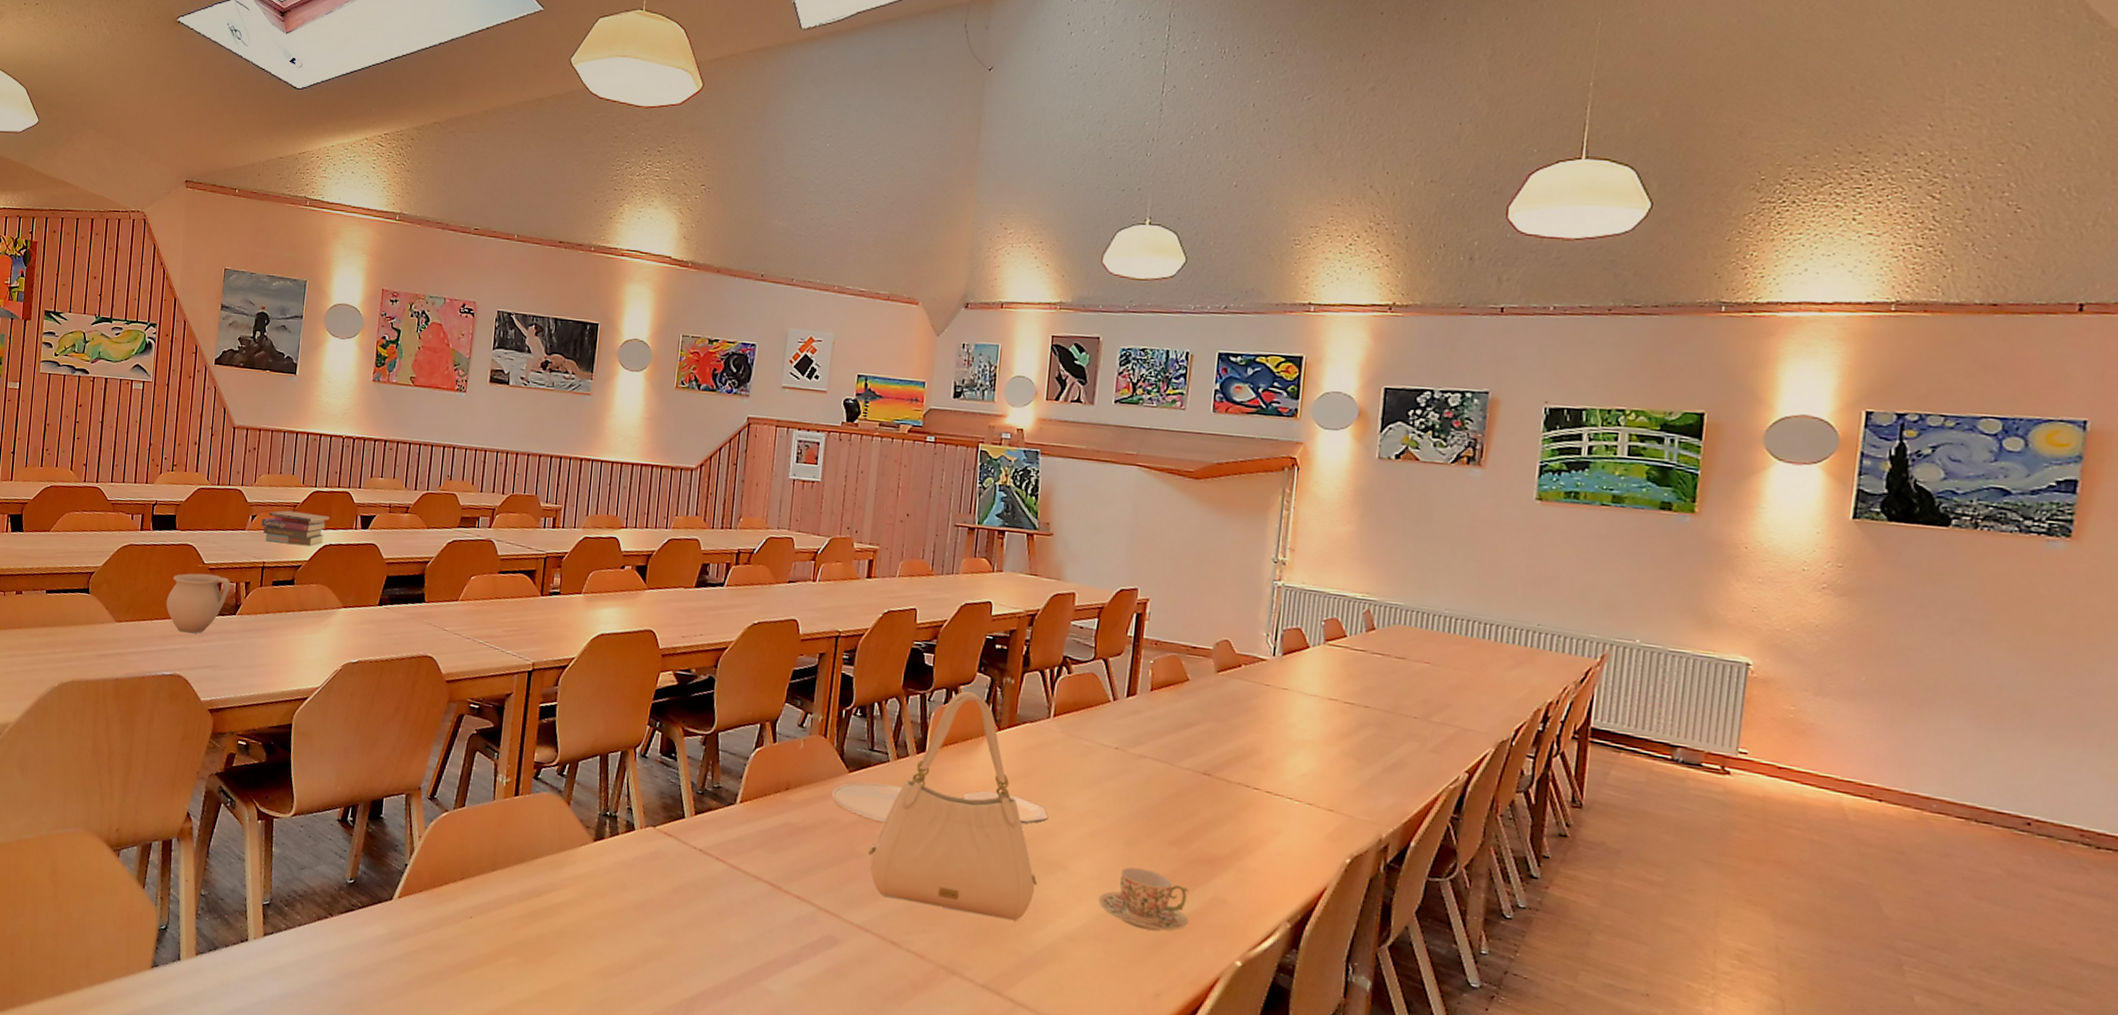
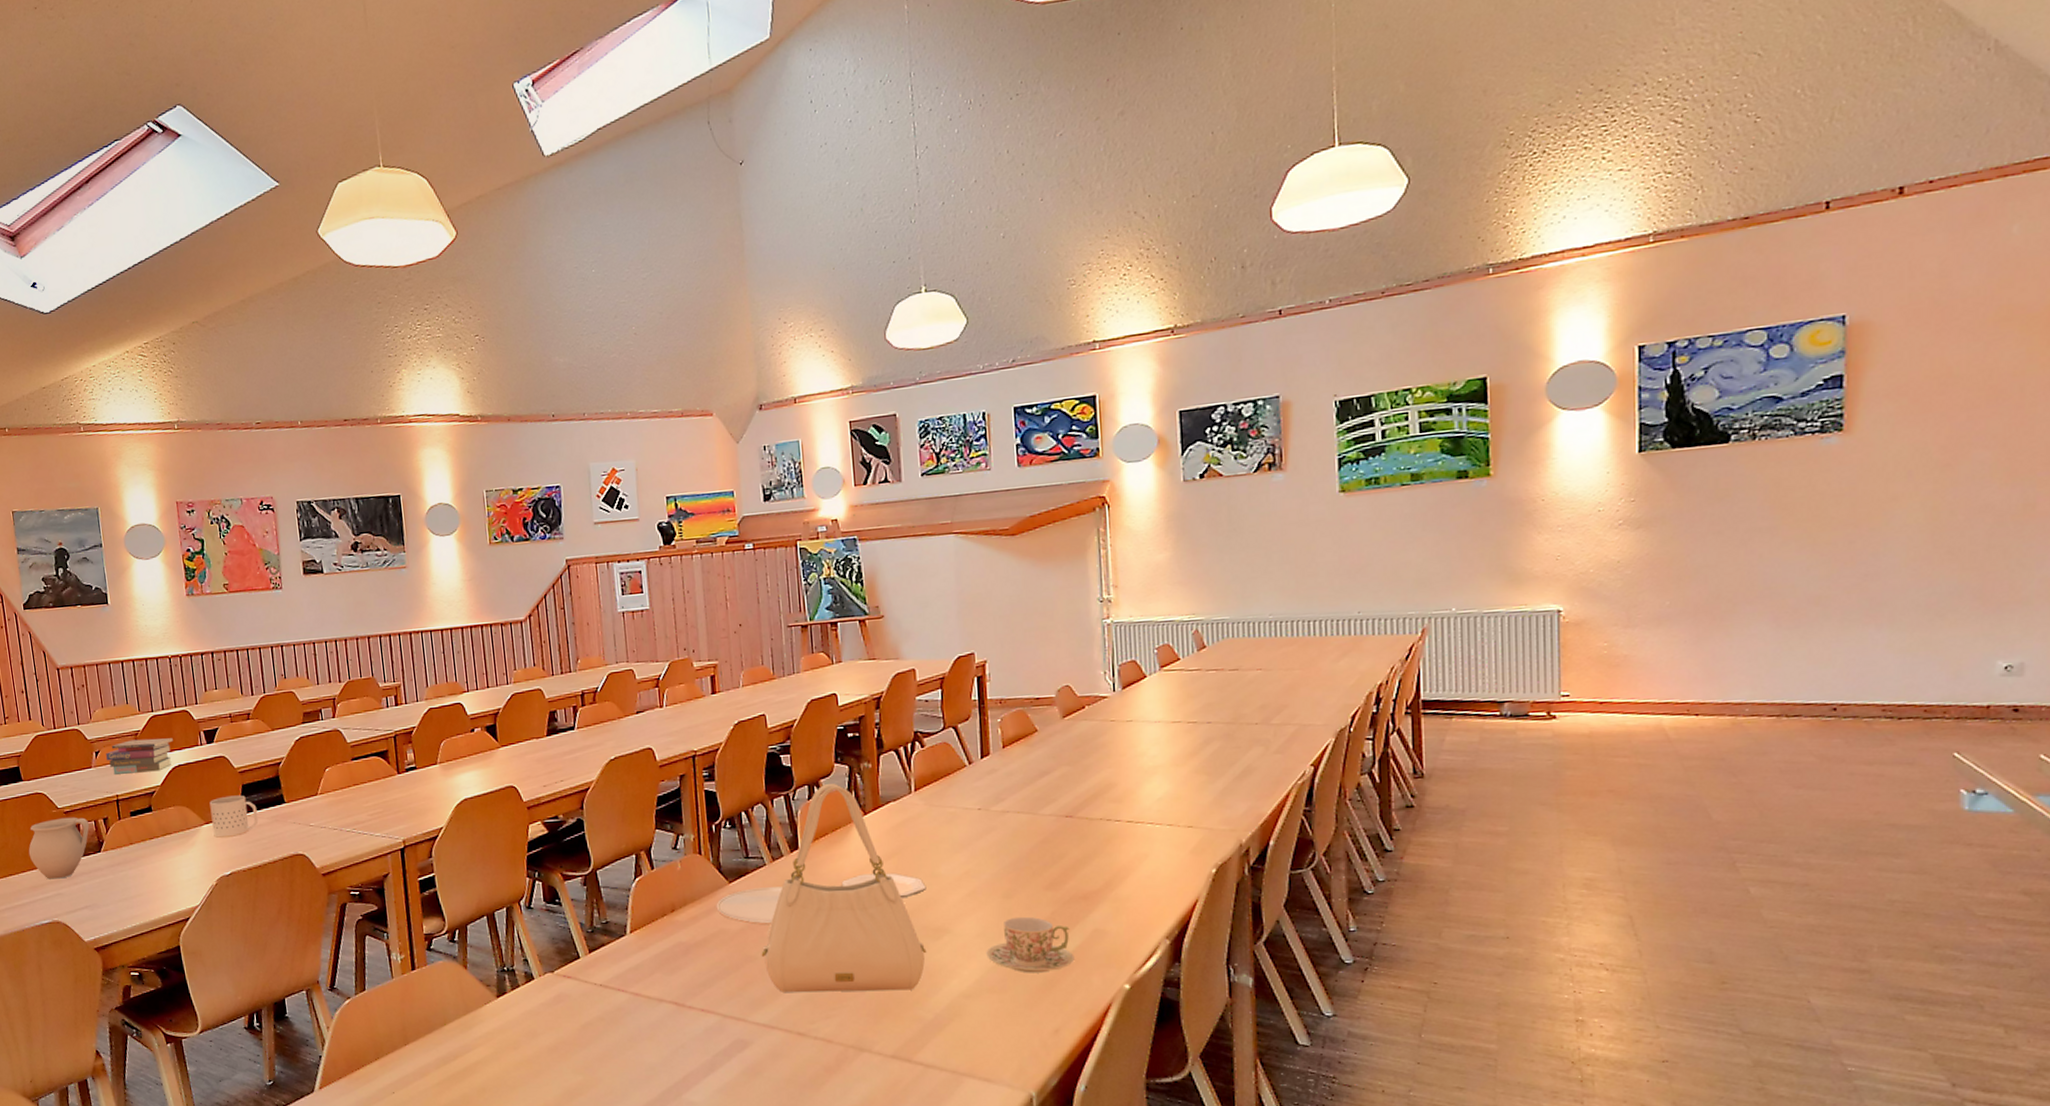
mug: none [349,584,397,626] -> present [209,795,259,839]

